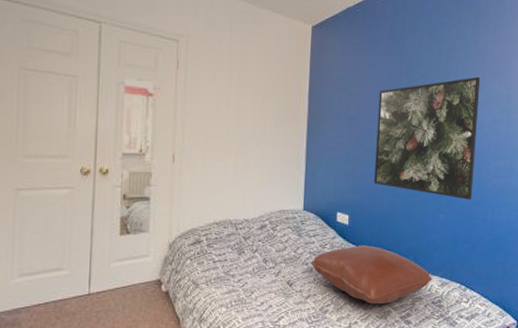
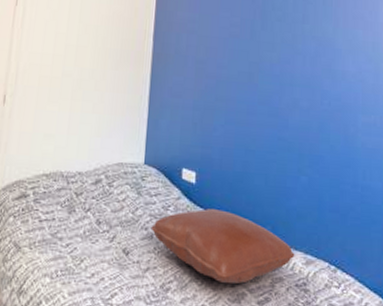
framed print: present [374,76,481,200] -> none [225,21,342,161]

